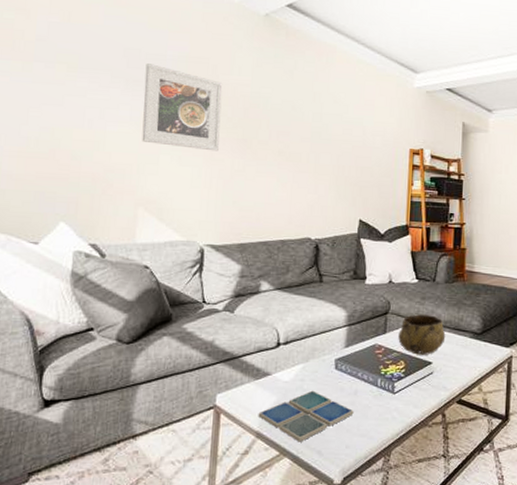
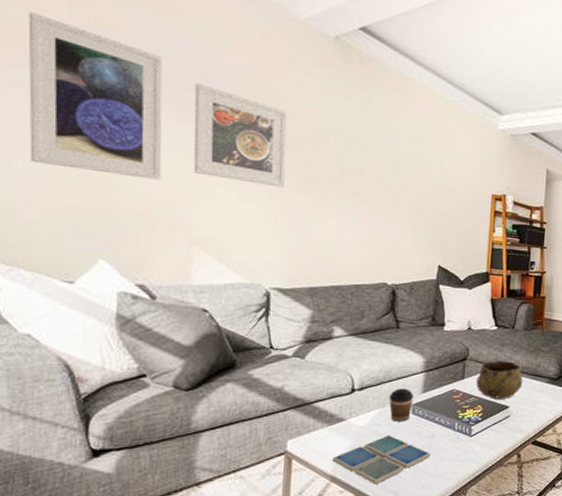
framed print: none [11,15,120,149] -> present [28,12,163,180]
coffee cup: none [312,343,336,377] -> present [389,388,414,422]

